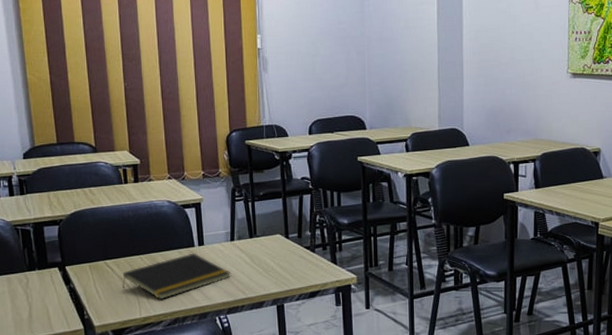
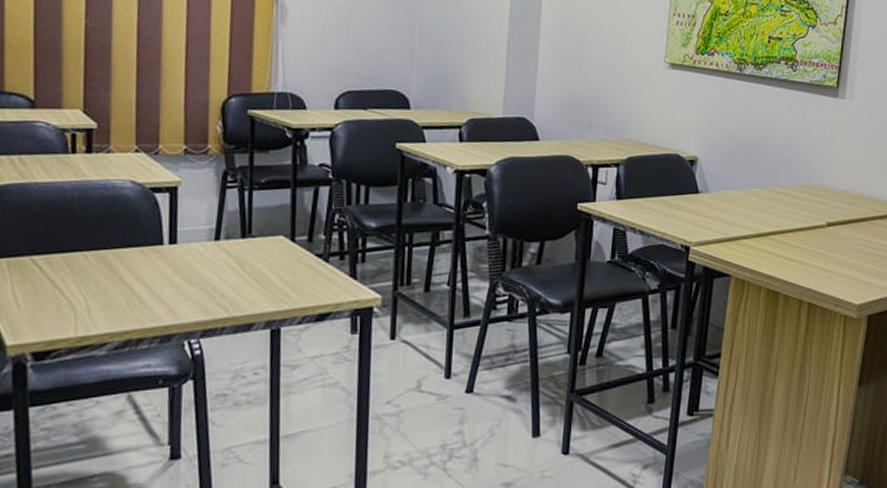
notepad: present [122,253,230,300] -> none [53,253,210,314]

